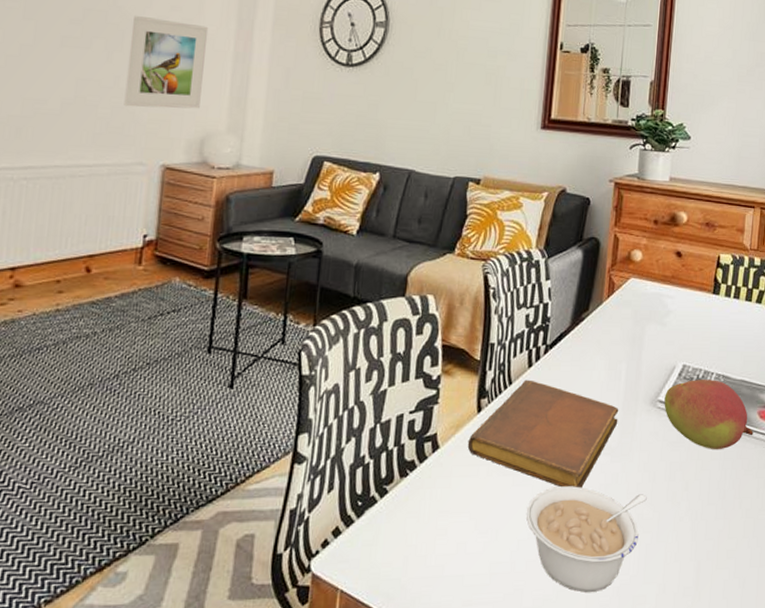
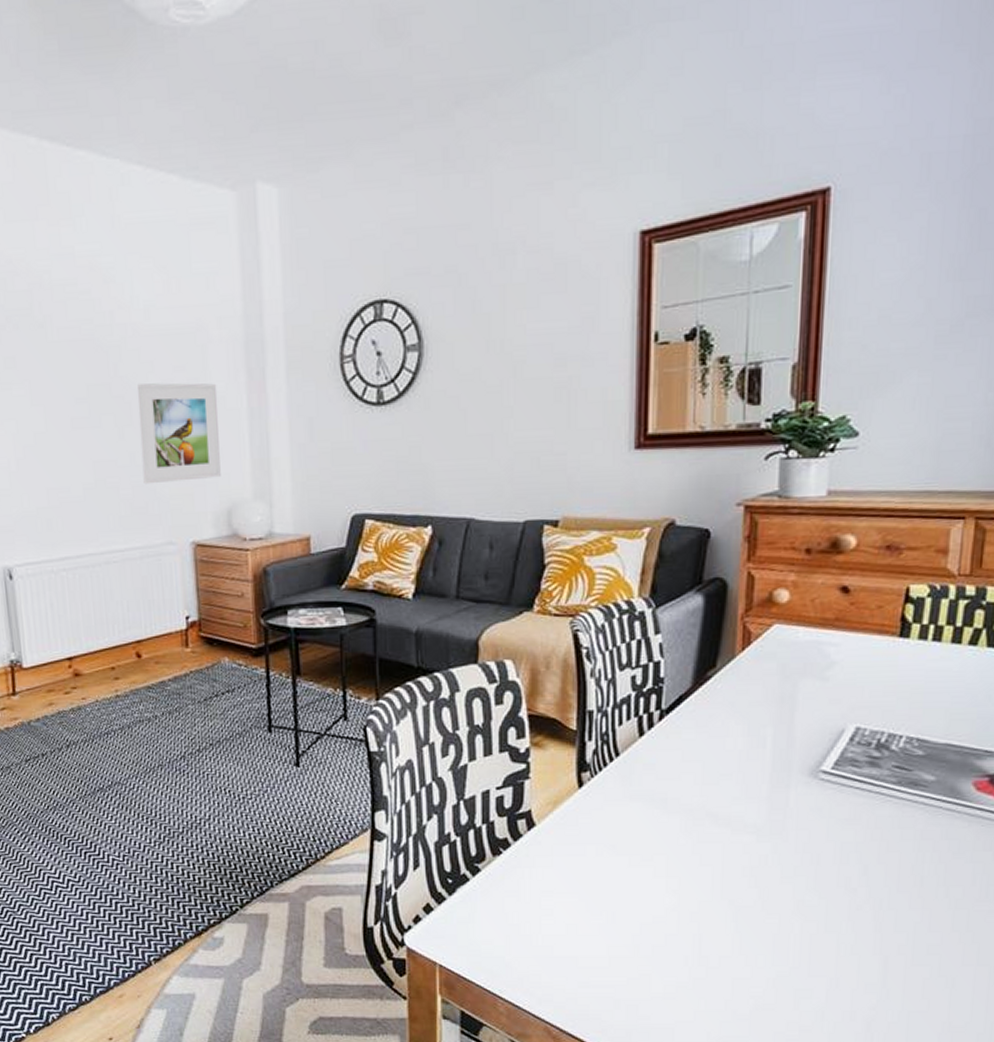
notebook: present [467,380,619,488] -> none [569,750,765,871]
legume: present [526,486,647,592] -> none [648,868,809,982]
fruit: present [664,380,753,449] -> none [829,744,966,828]

